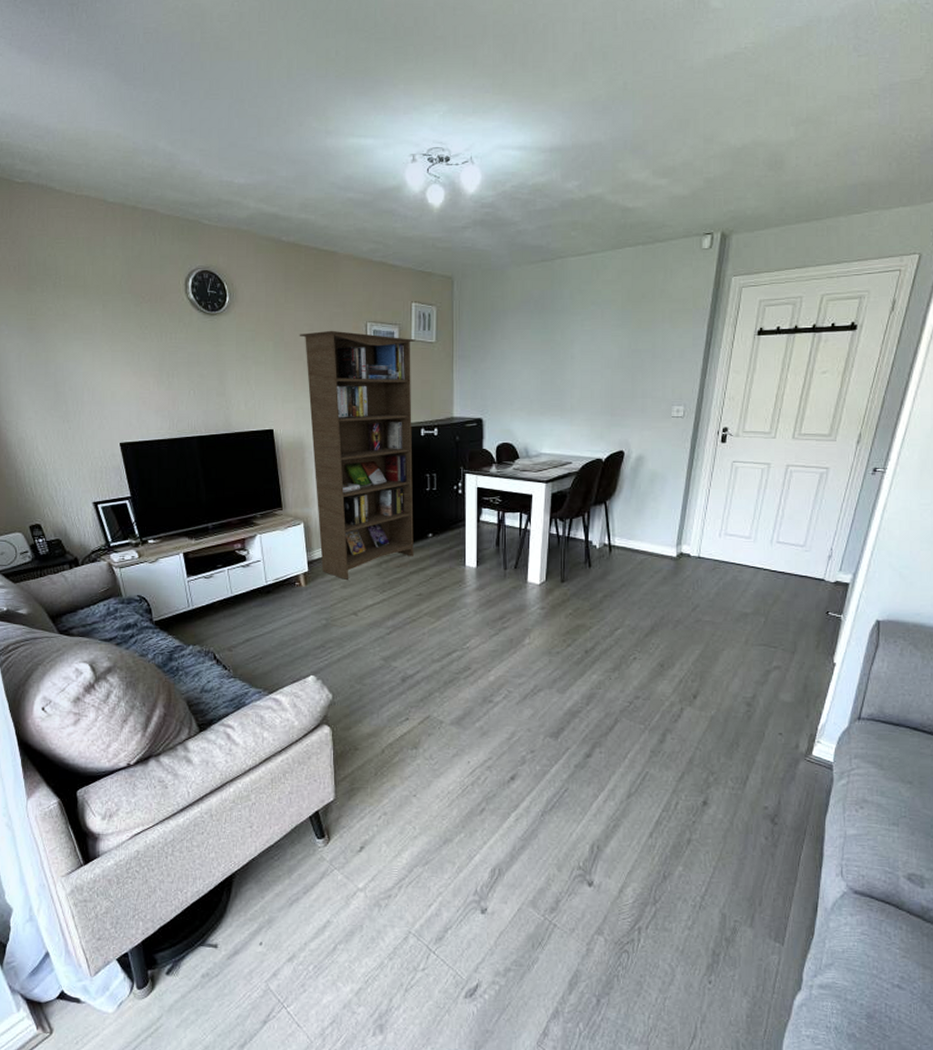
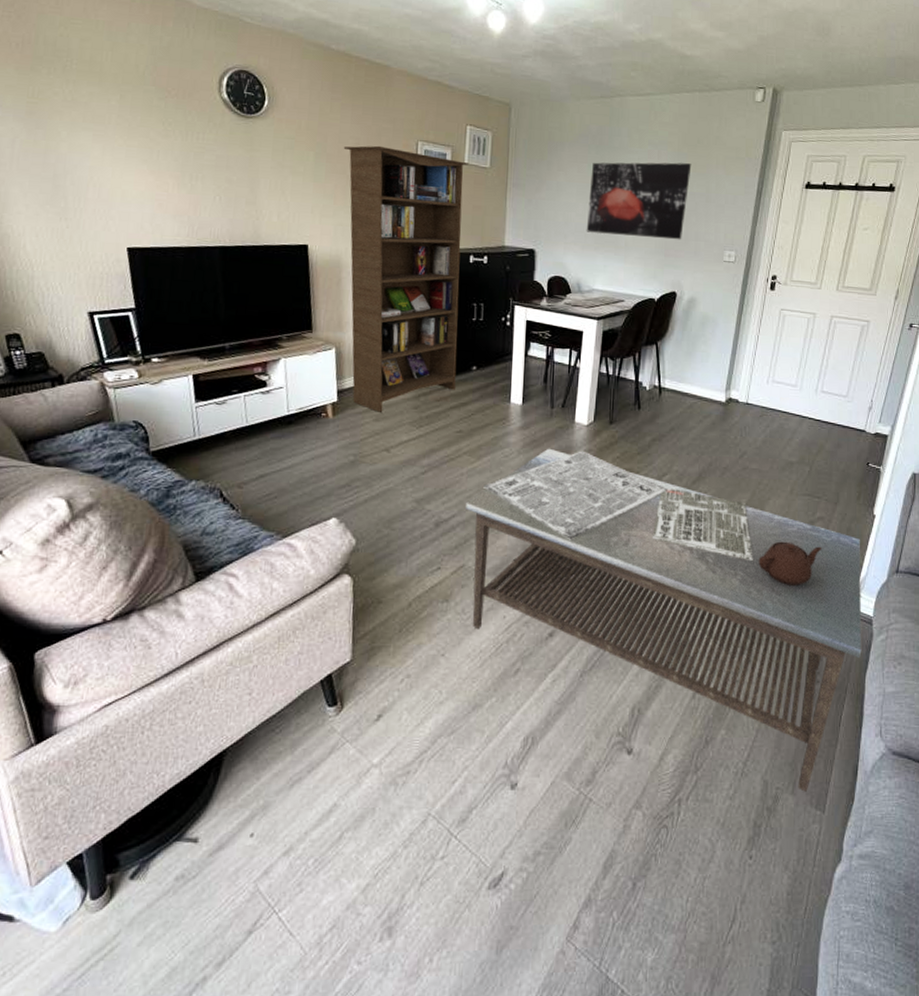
coffee table: none [429,607,822,925] -> present [466,448,862,792]
wall art: none [532,320,636,399] -> present [586,162,692,240]

